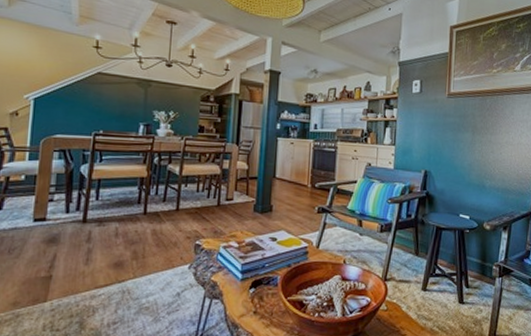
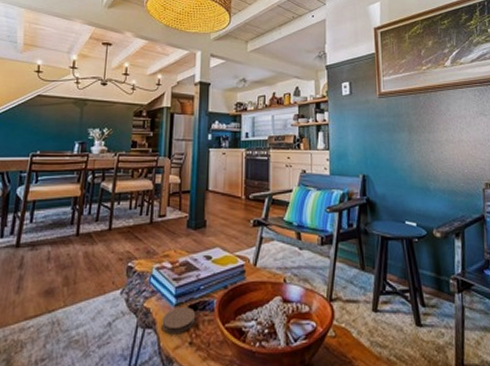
coaster: none [228,282,261,304] -> present [161,307,196,333]

